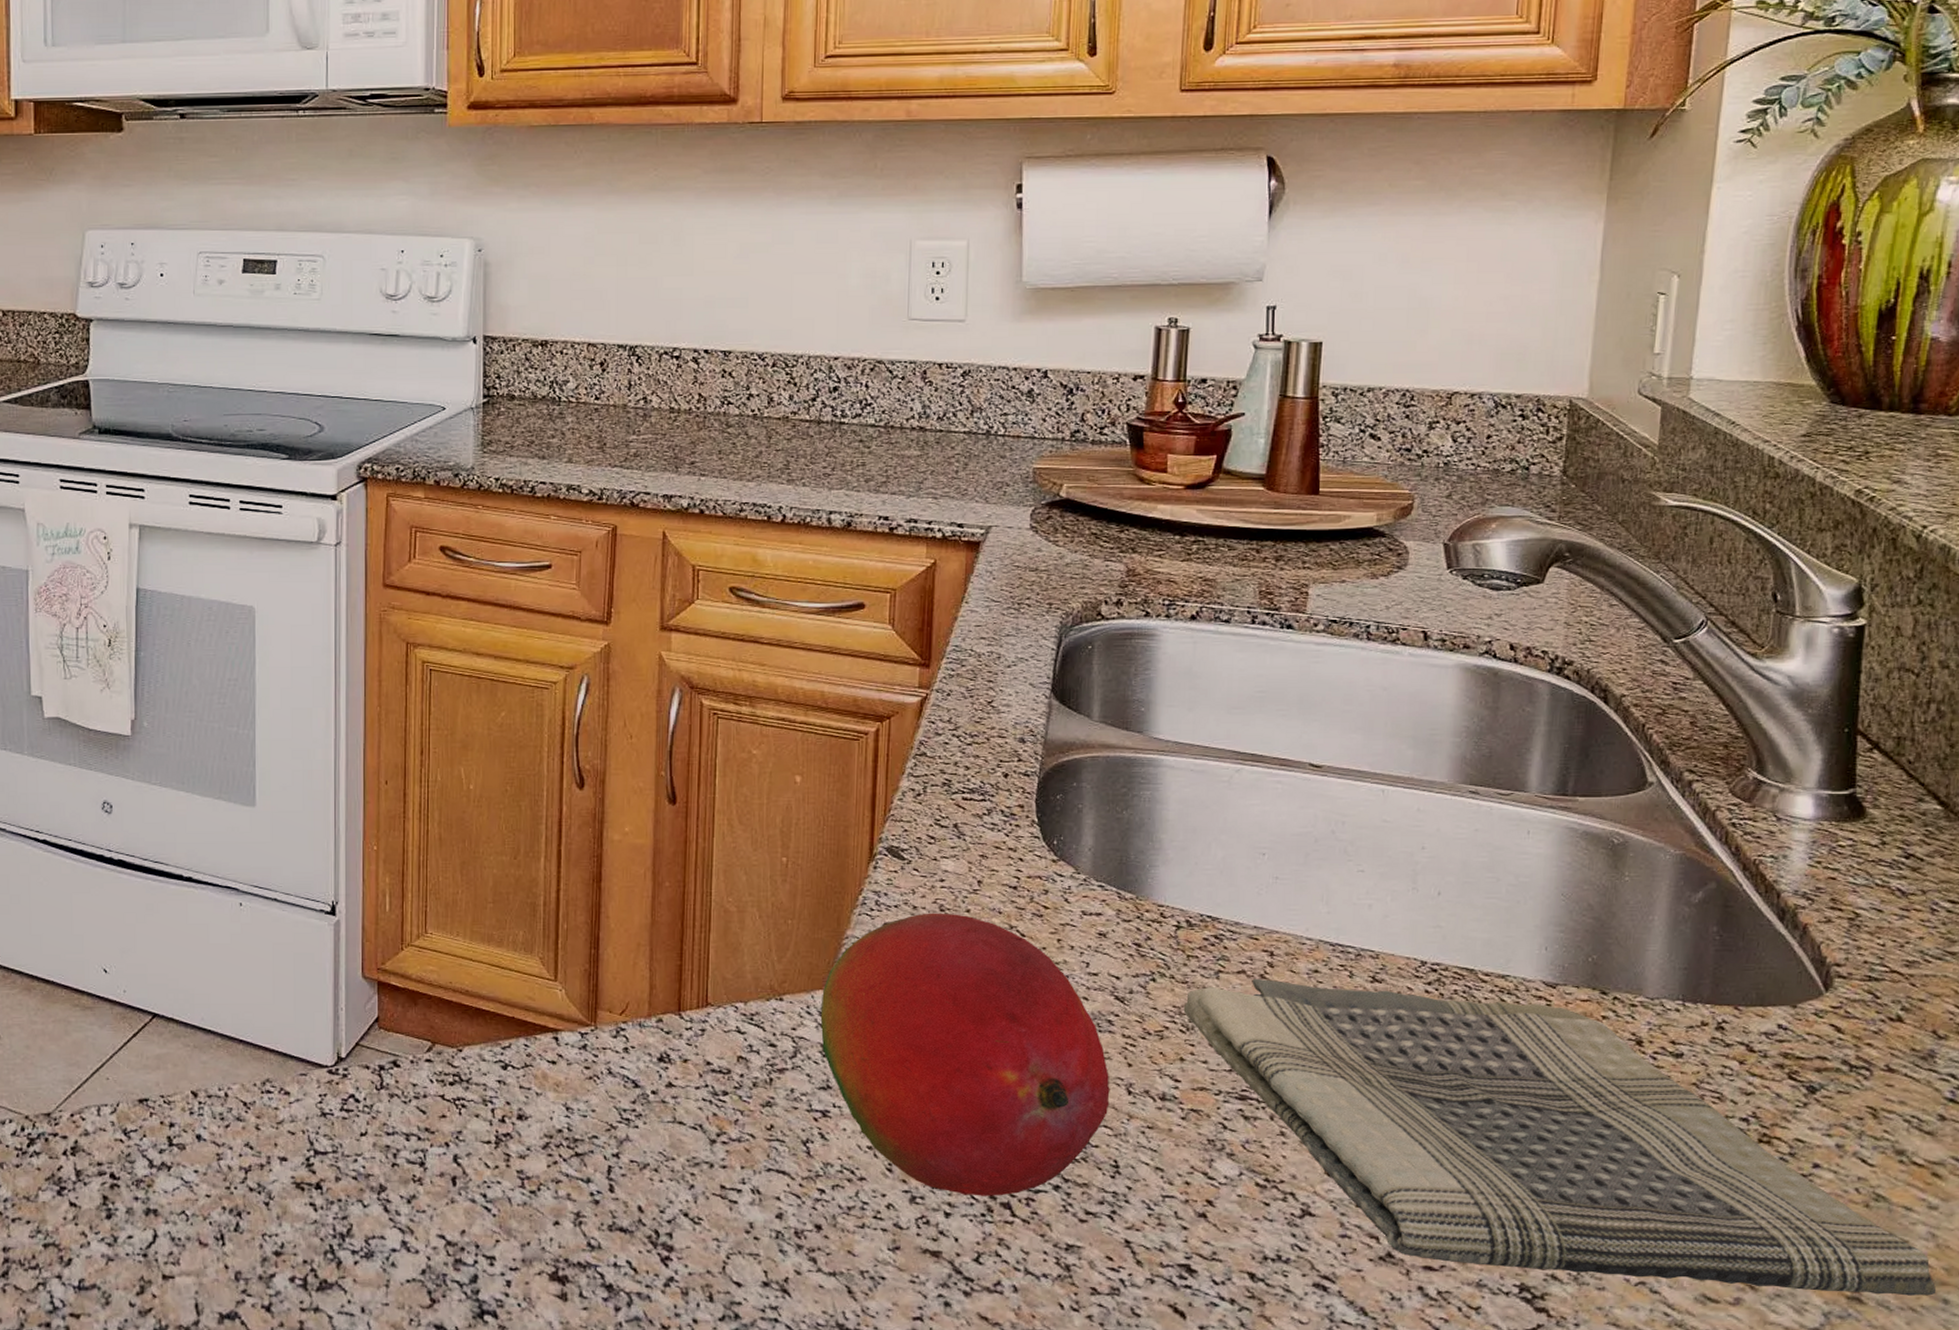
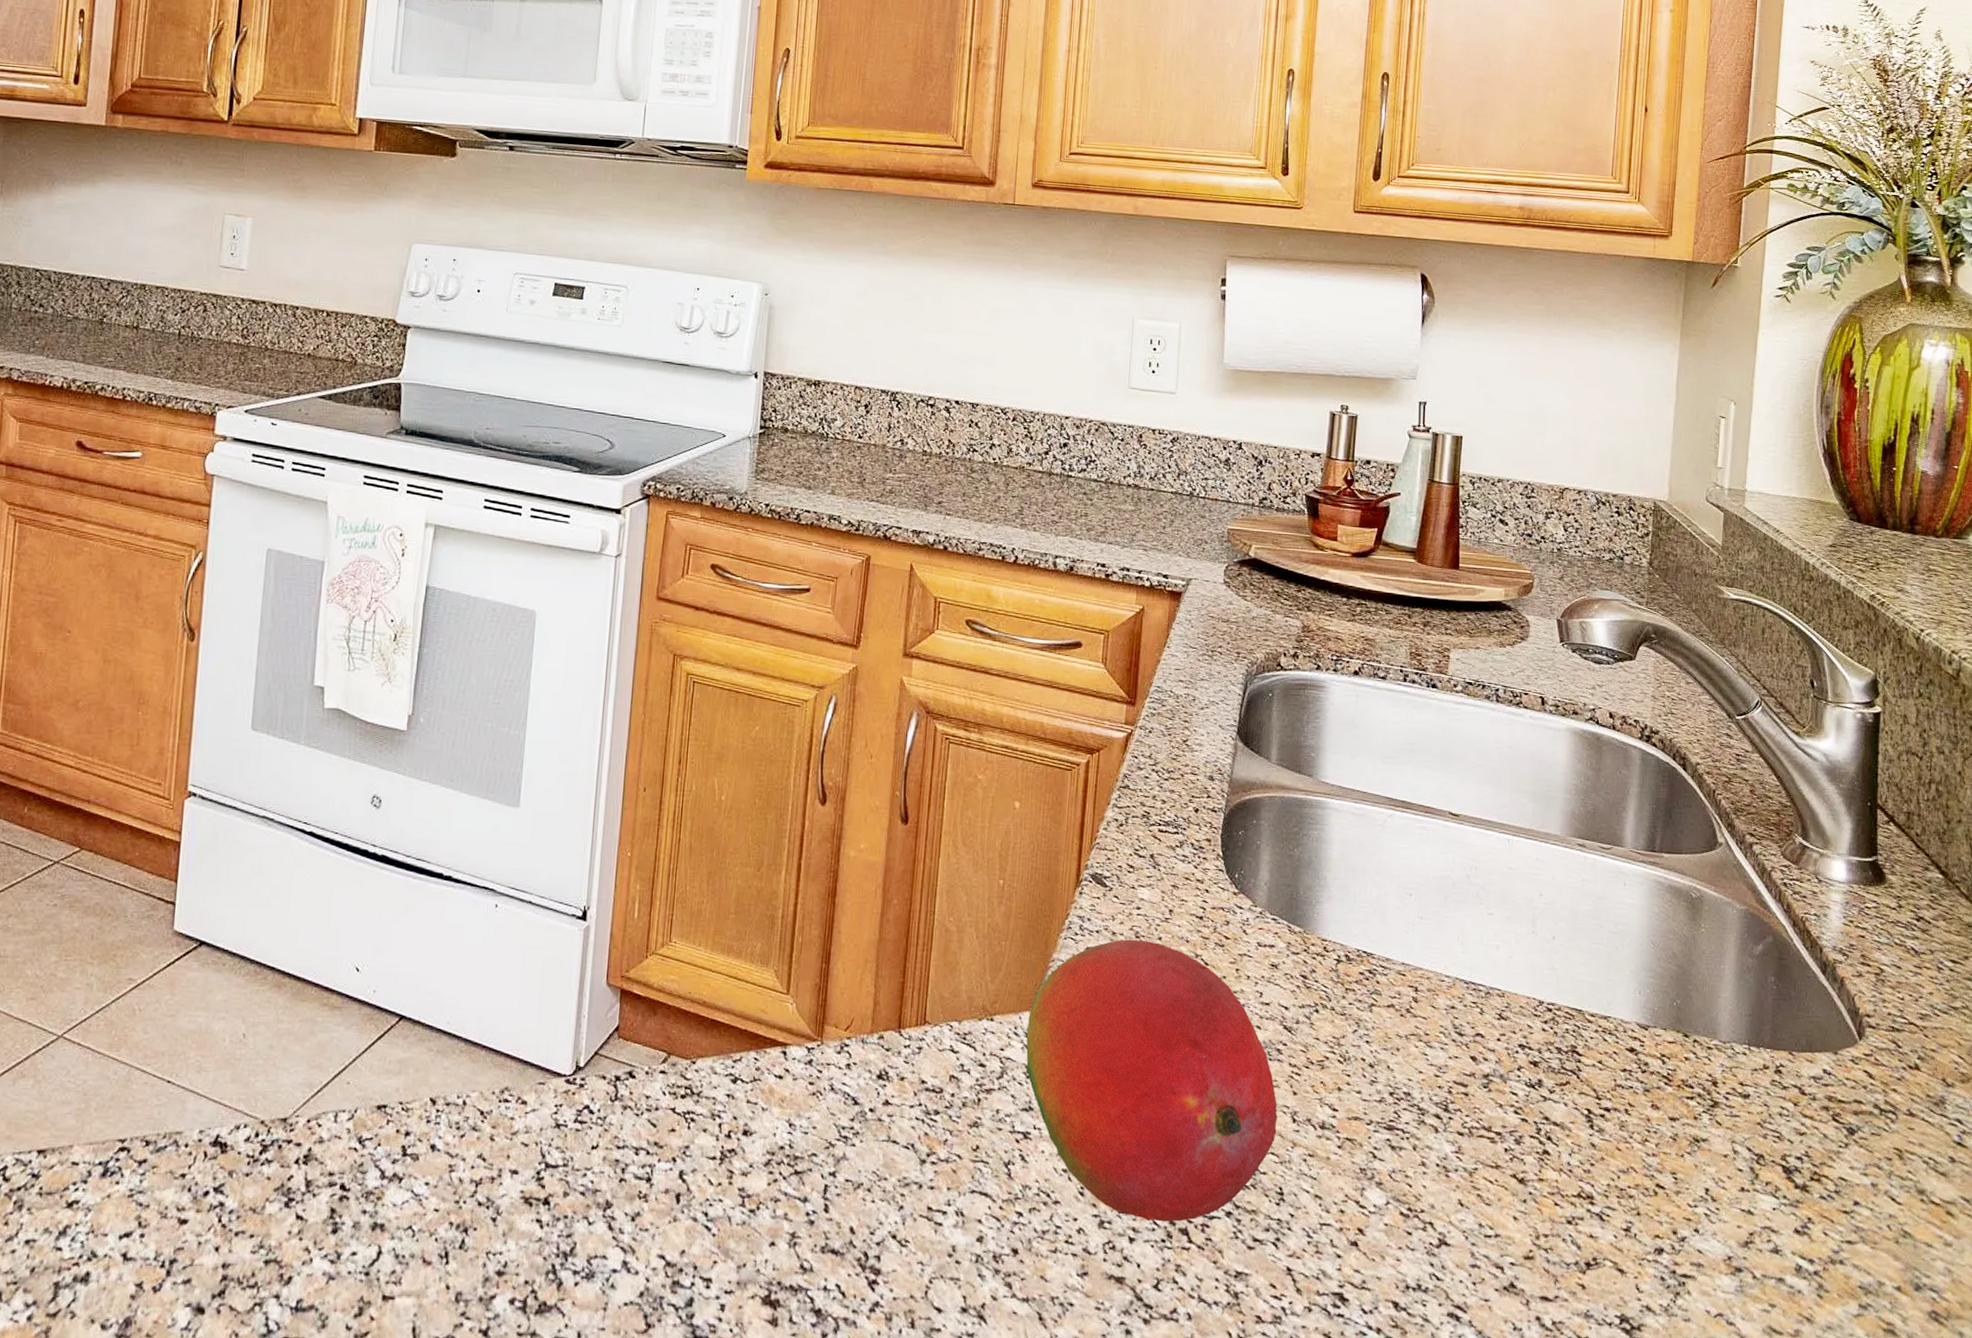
dish towel: present [1183,978,1937,1296] -> none [1341,1012,1954,1329]

